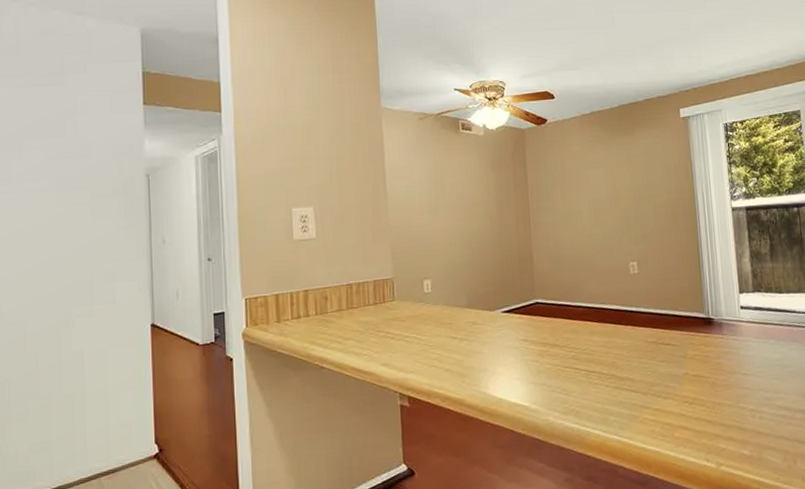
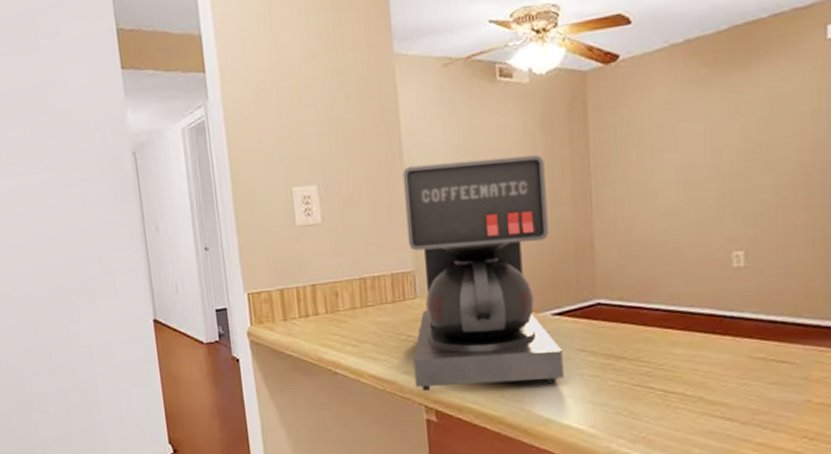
coffee maker: none [385,188,512,381] -> present [402,154,564,392]

